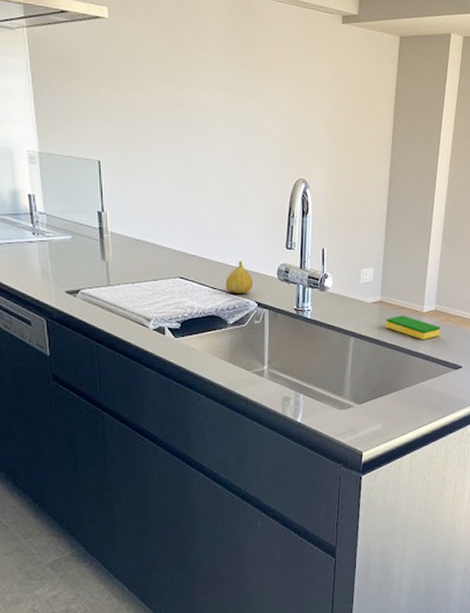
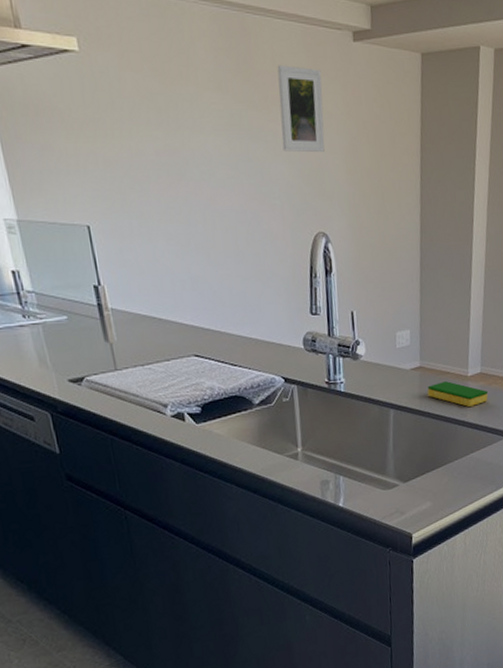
fruit: present [225,260,254,293] -> none [246,331,278,369]
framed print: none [274,39,313,112] -> present [277,65,325,152]

